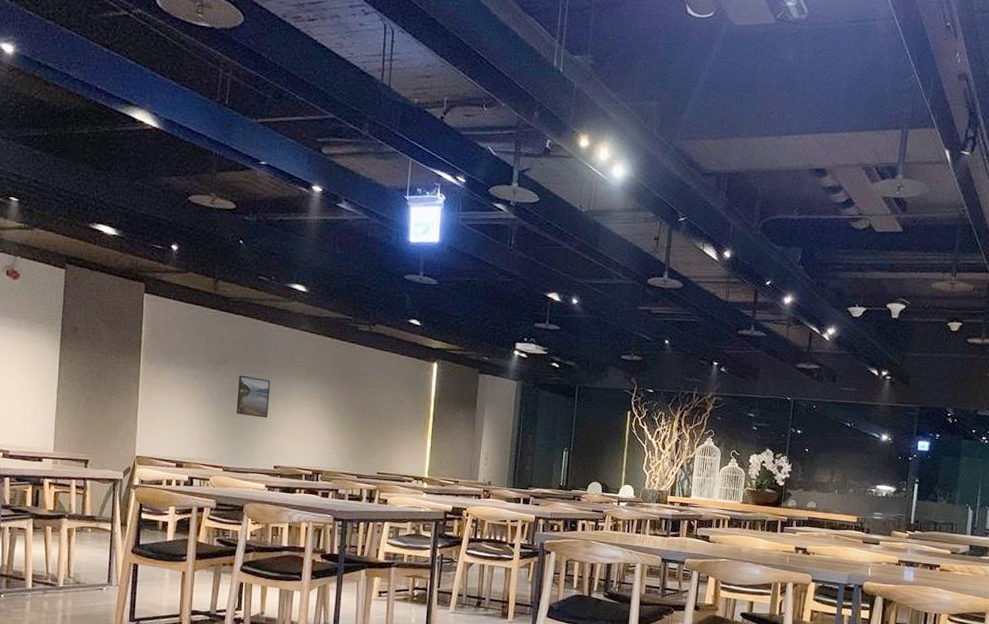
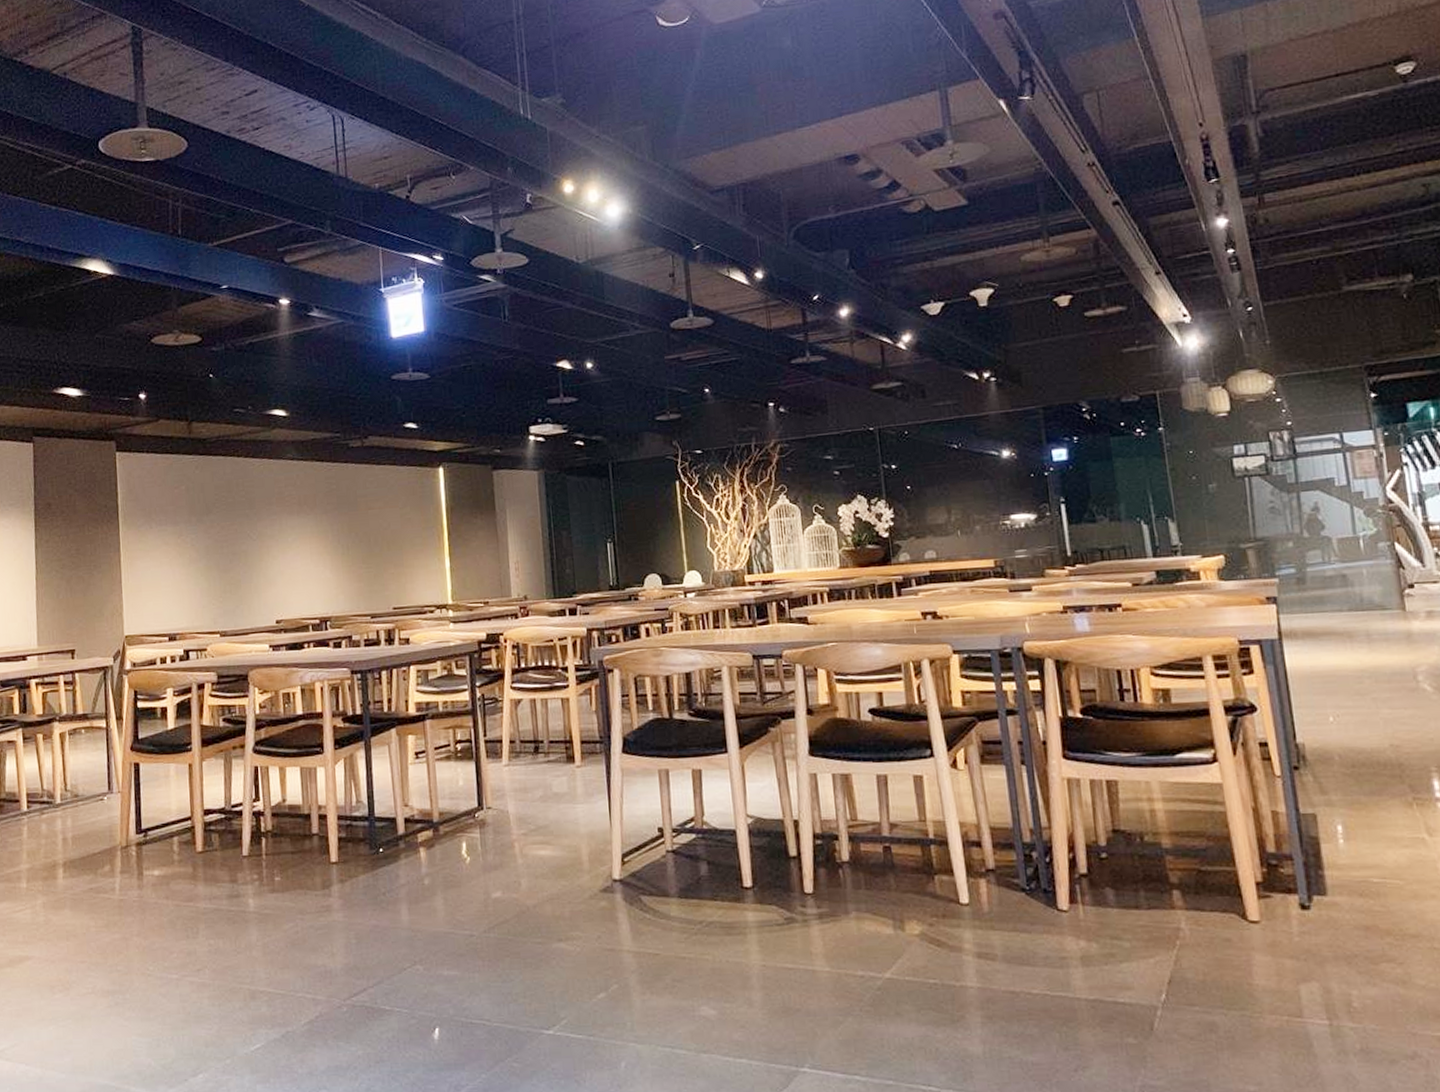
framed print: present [236,375,271,418] -> none [225,522,263,568]

